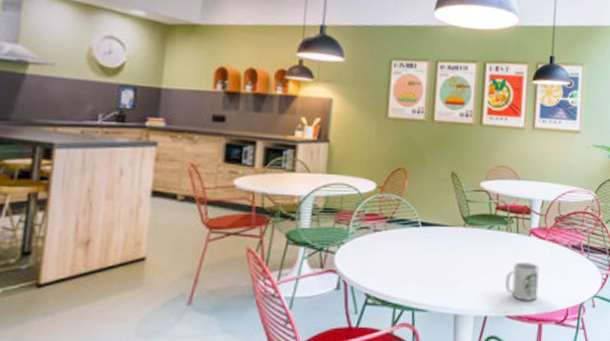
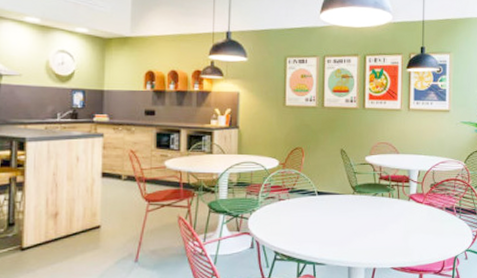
mug: present [504,261,540,301] -> none [389,222,419,255]

